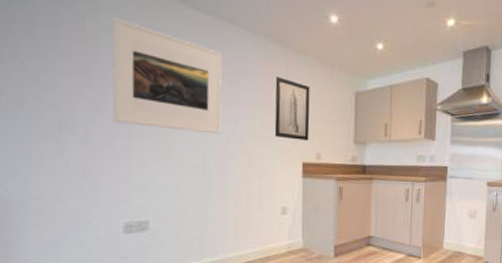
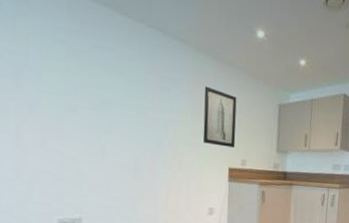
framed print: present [112,18,222,135] -> none [43,20,153,139]

